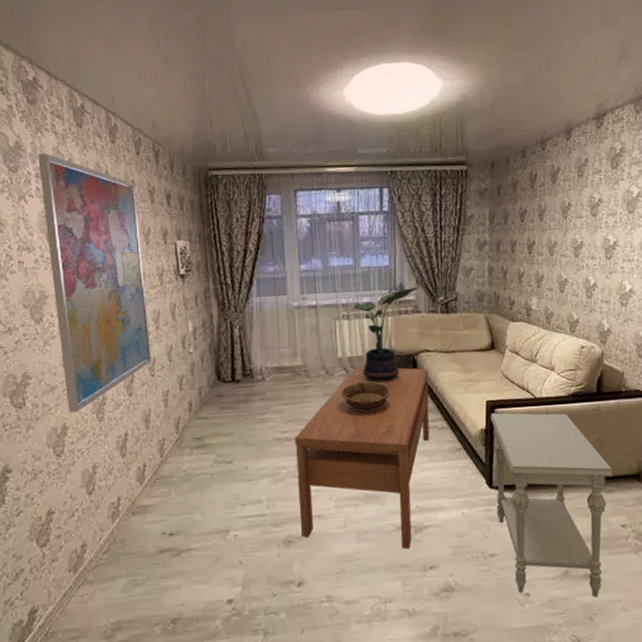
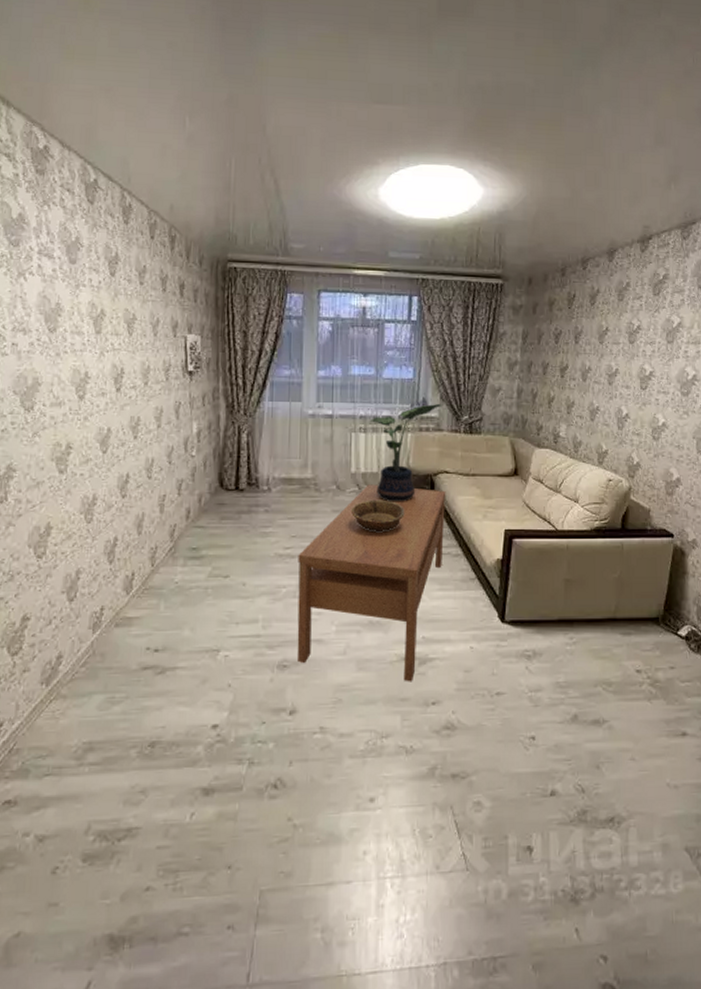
wall art: present [37,153,151,413] -> none [42,228,150,512]
side table: present [490,412,614,598] -> none [507,543,632,745]

